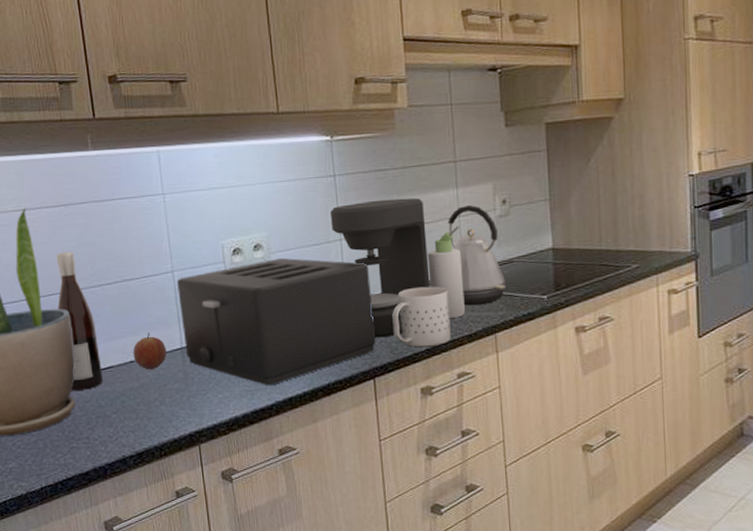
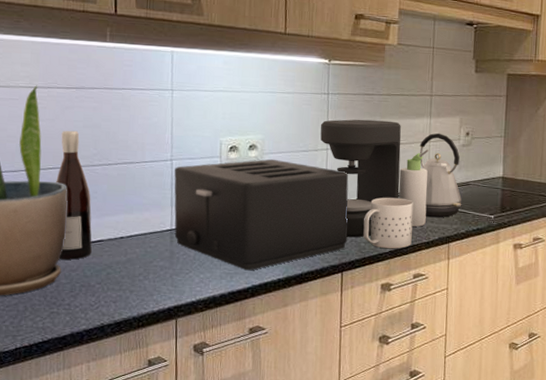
fruit: present [133,332,167,370] -> none [124,212,156,247]

